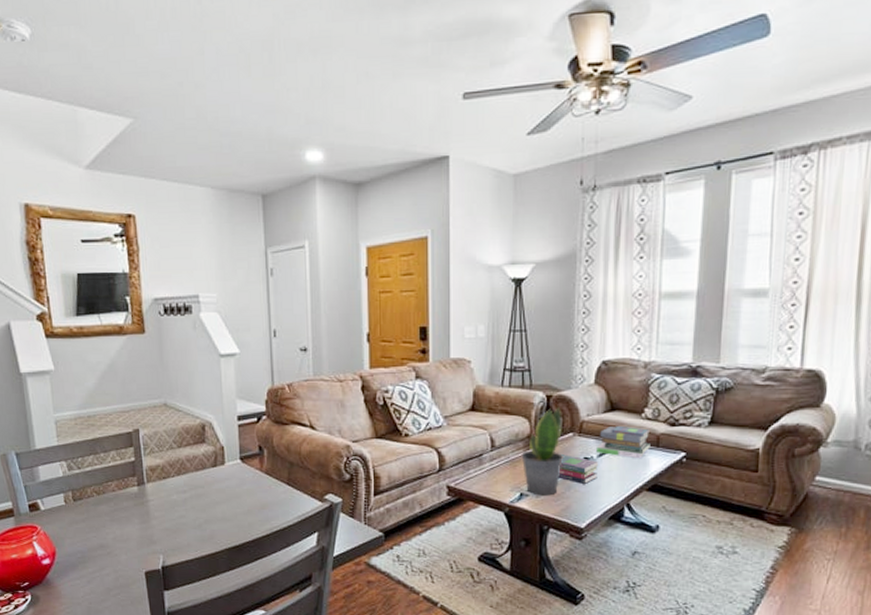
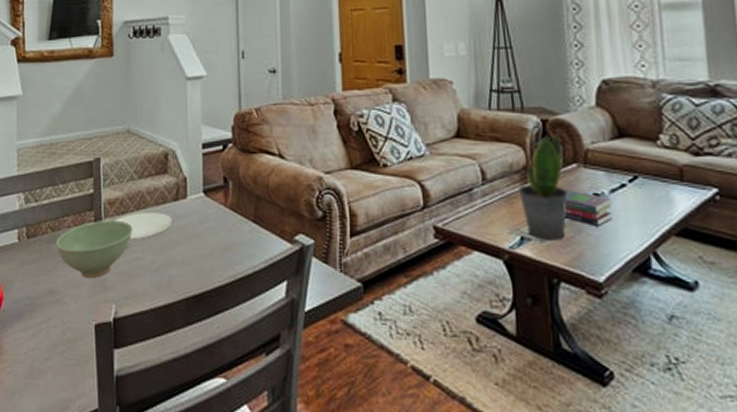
bowl: none [101,484,175,533] -> present [55,220,133,278]
plate: none [157,476,212,502] -> present [114,211,173,241]
books: present [597,425,650,459] -> none [607,155,673,196]

